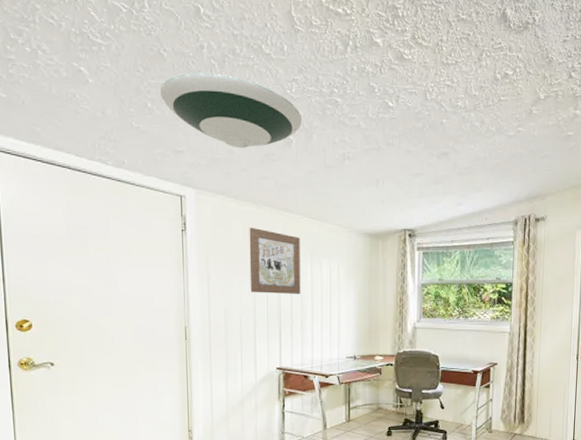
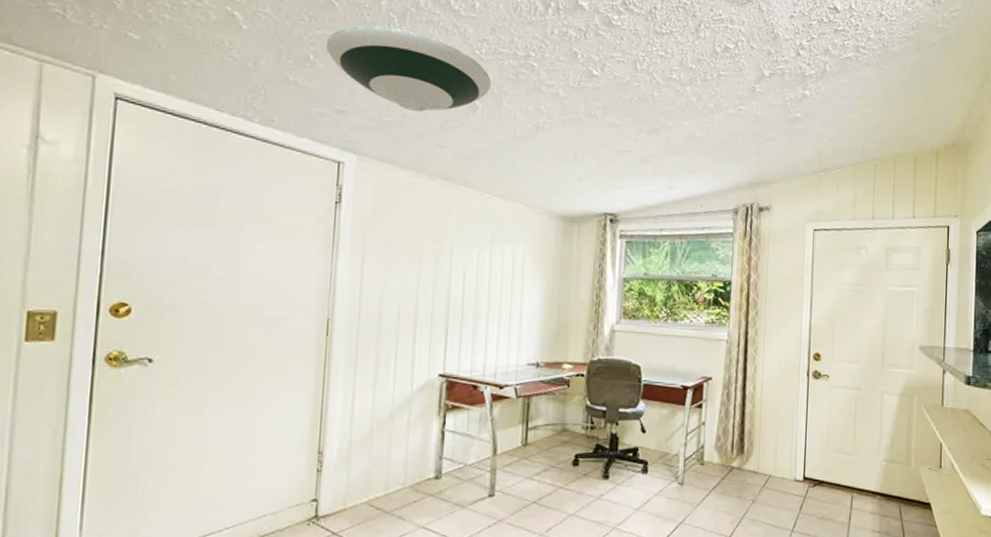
wall art: present [249,227,300,294] -> none [413,202,479,284]

